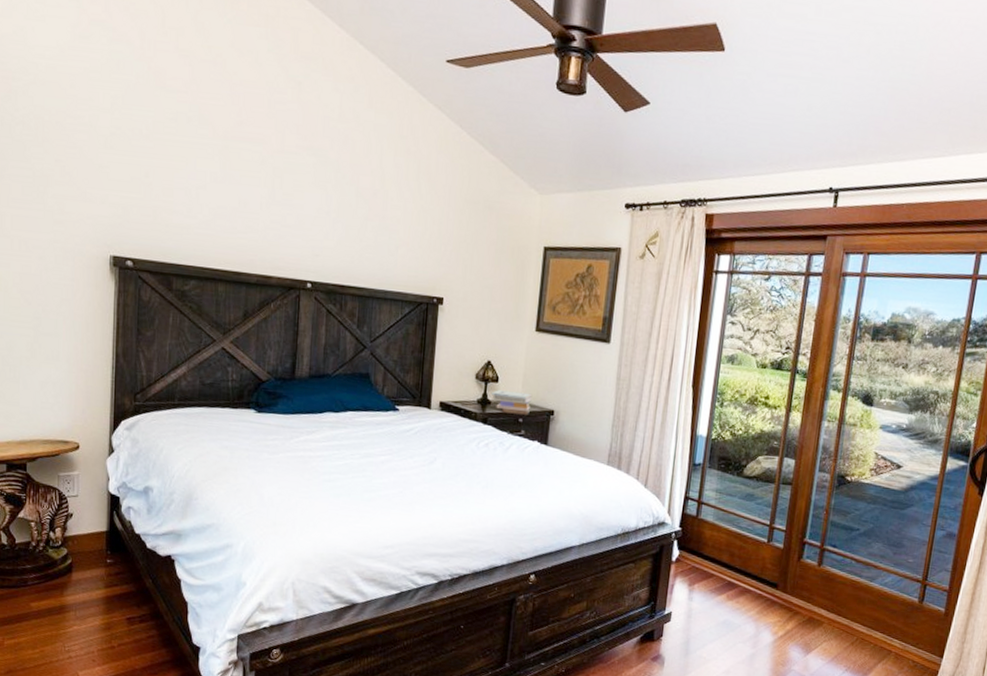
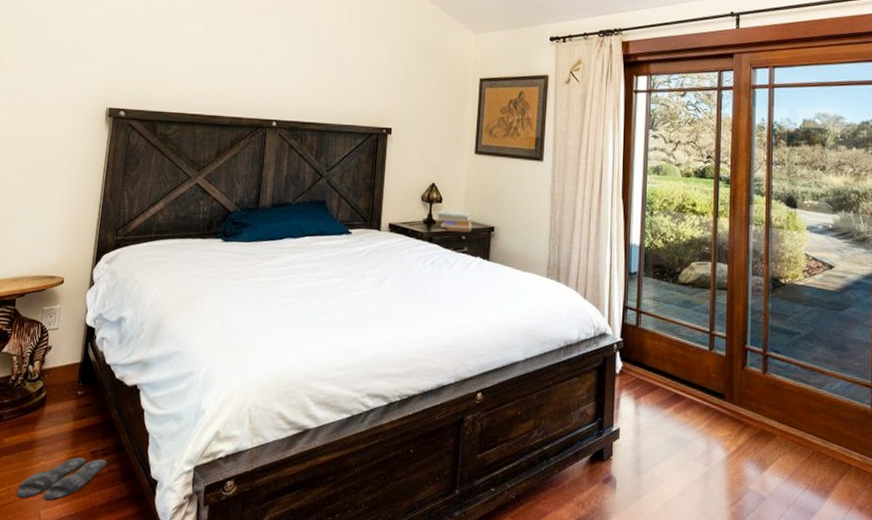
slippers: none [51,623,145,663] -> present [16,457,107,501]

